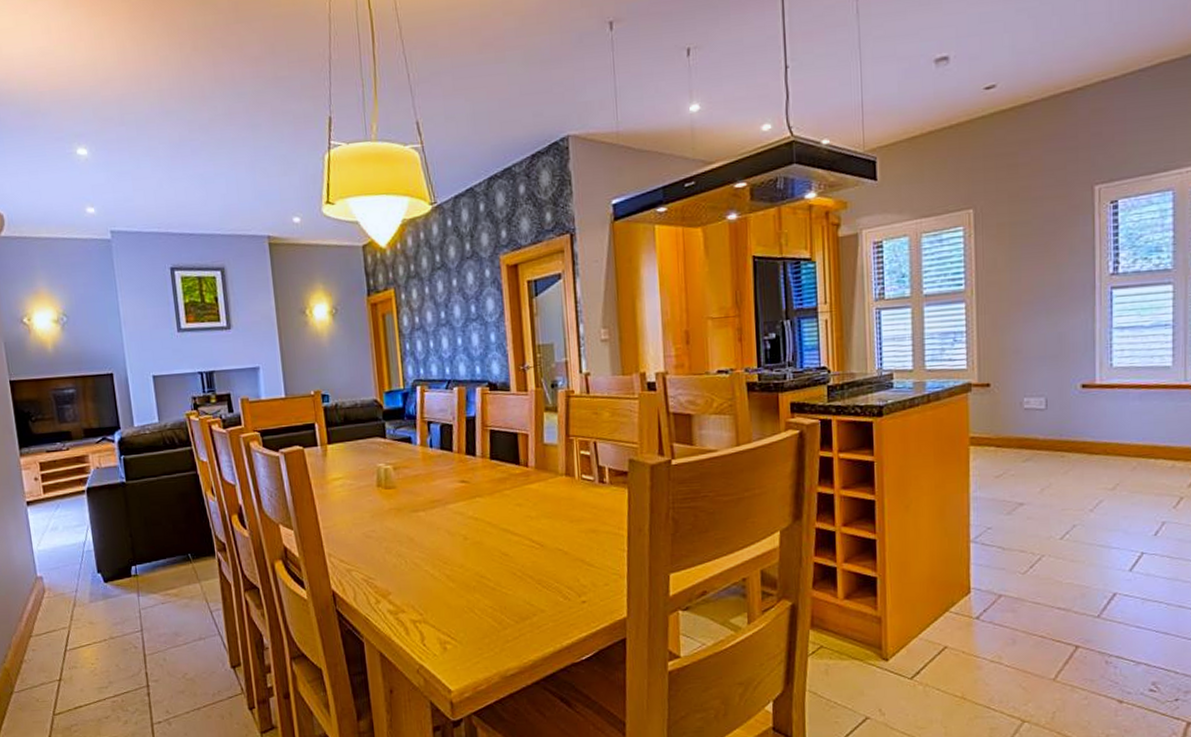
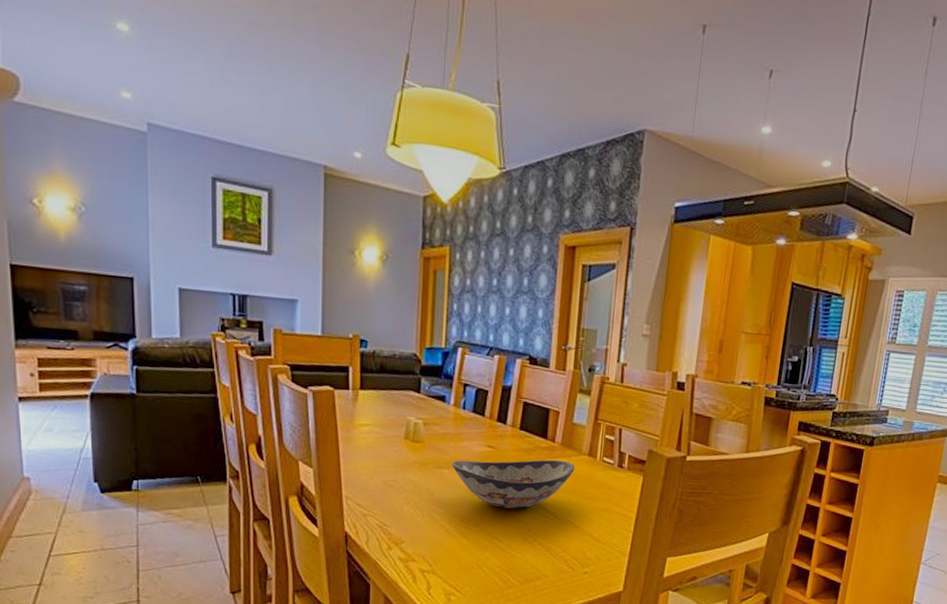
decorative bowl: none [427,484,554,544] -> present [452,459,575,509]

